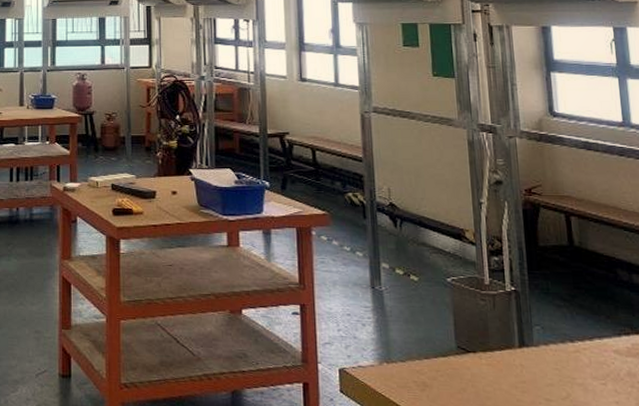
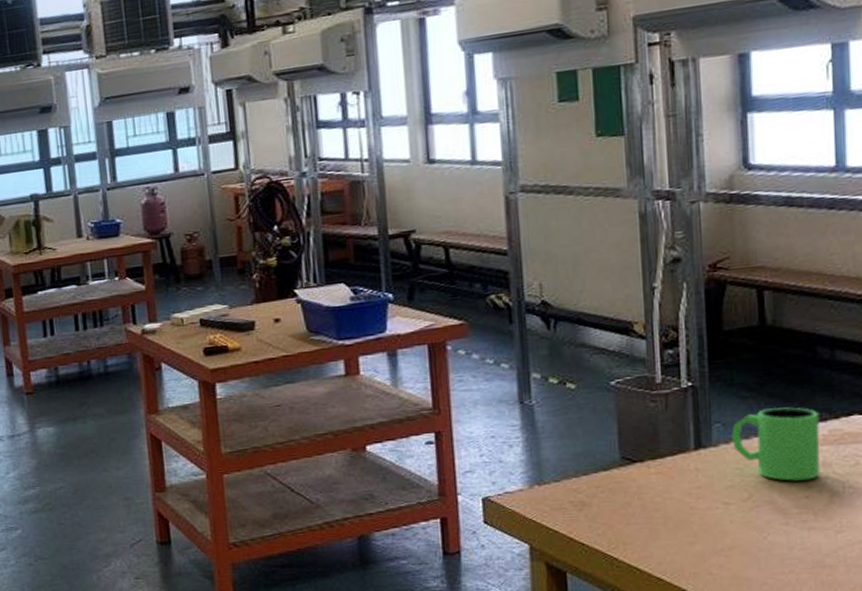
mug: none [549,318,626,387] -> present [730,407,820,481]

